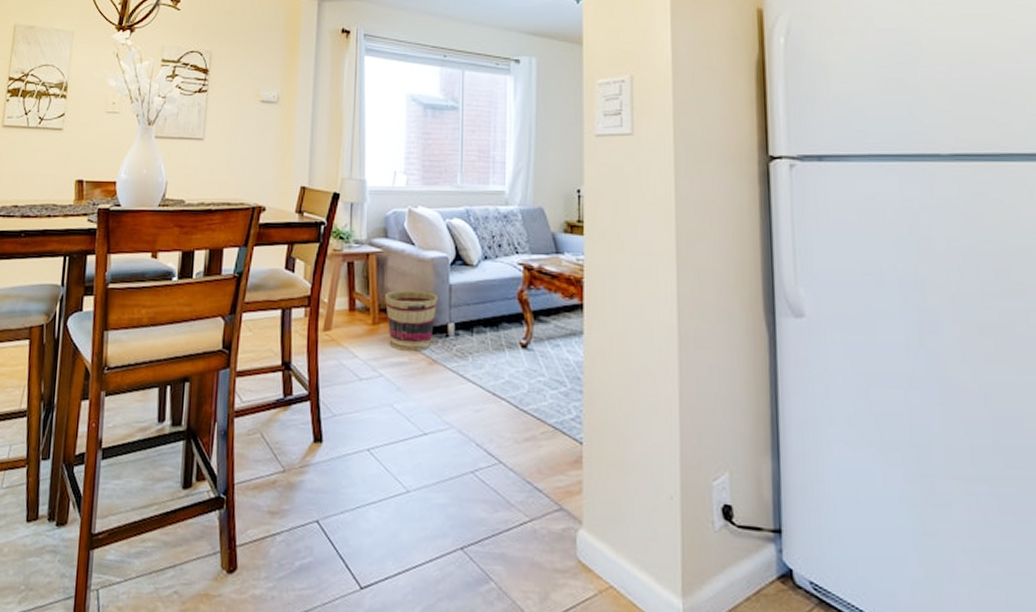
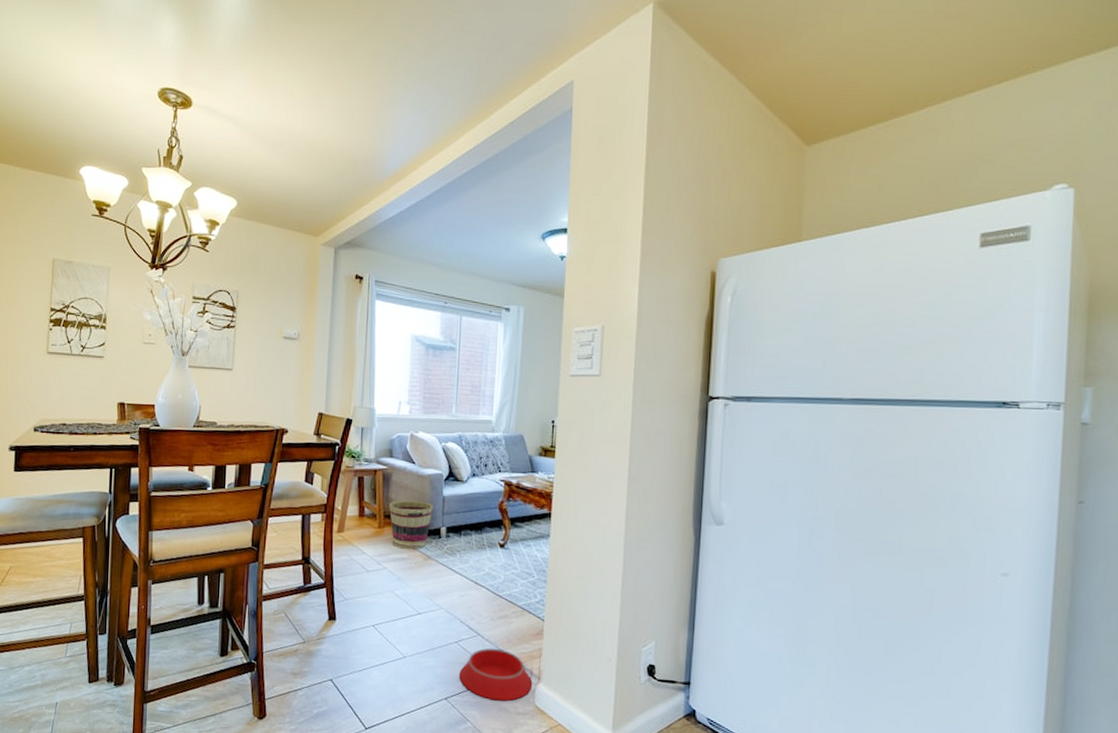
pet bowl: none [478,480,573,554] -> present [459,648,533,701]

